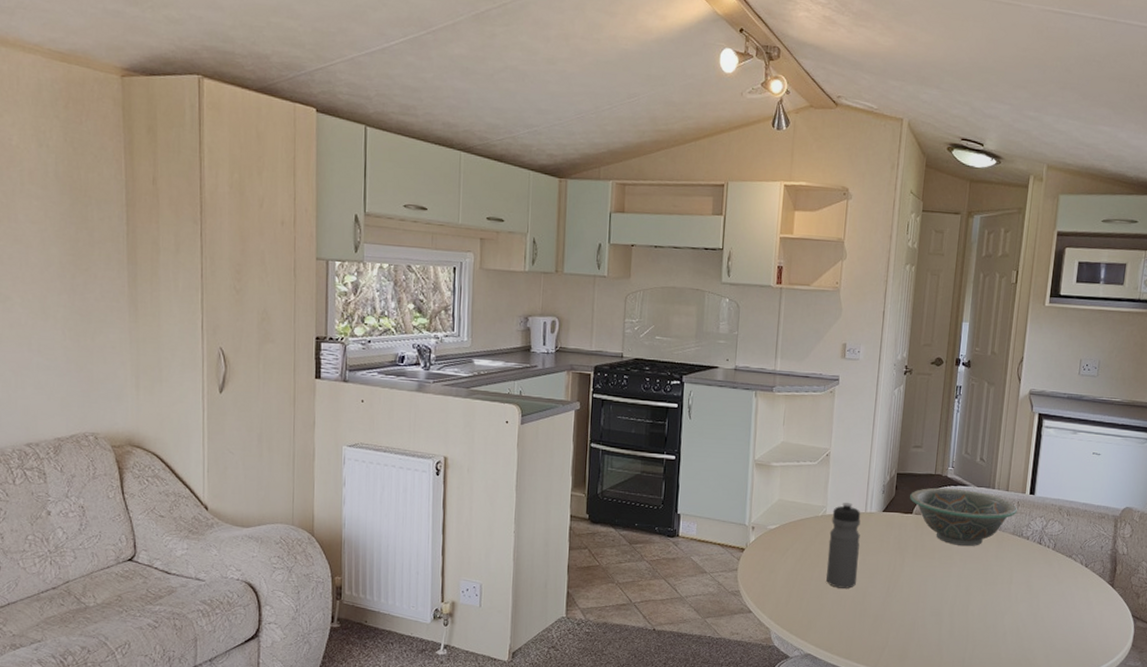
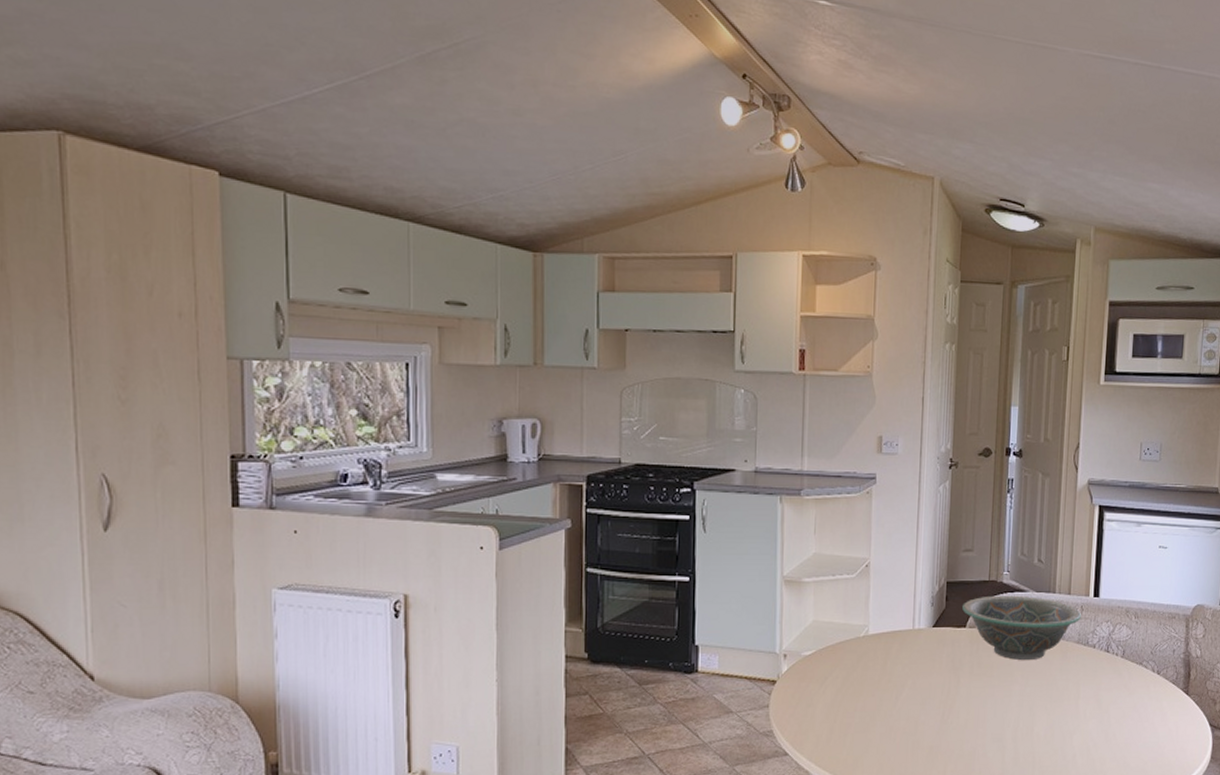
water bottle: present [826,502,861,589] -> none [872,618,909,719]

